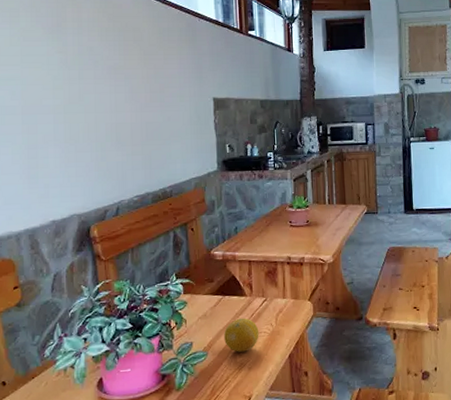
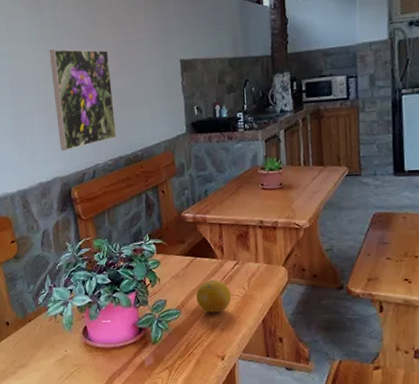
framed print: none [71,78,144,186] -> present [49,49,117,151]

